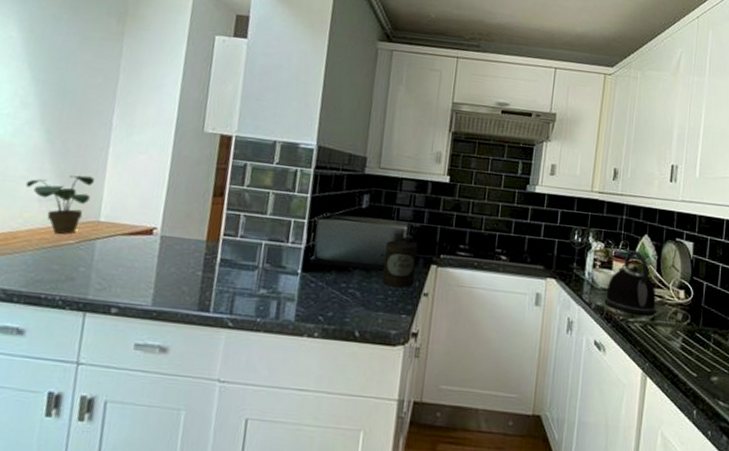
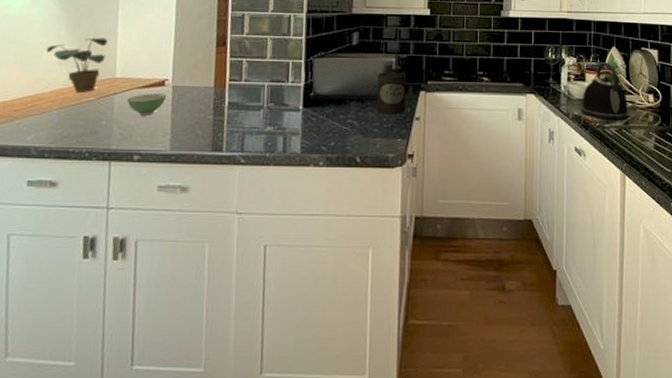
bowl: none [109,241,154,266] -> present [127,93,167,116]

